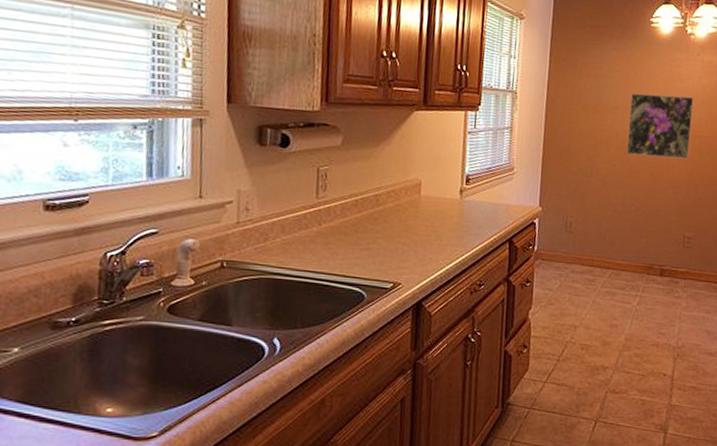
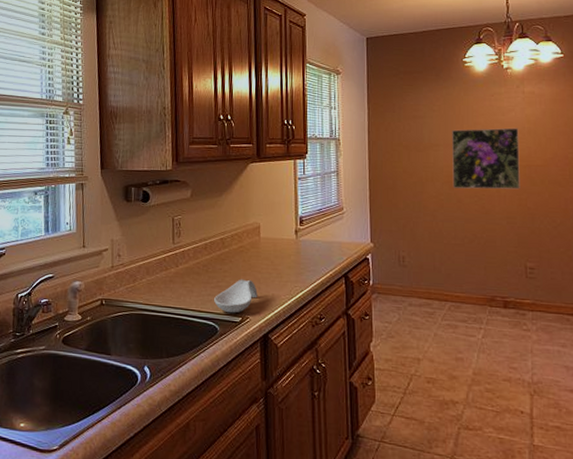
spoon rest: none [362,241,413,279] -> present [214,279,258,314]

